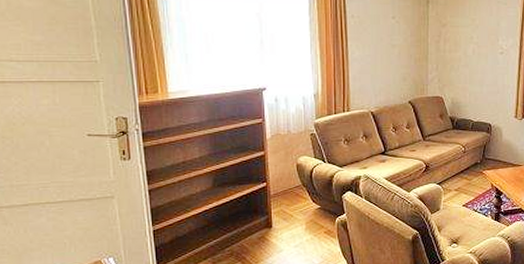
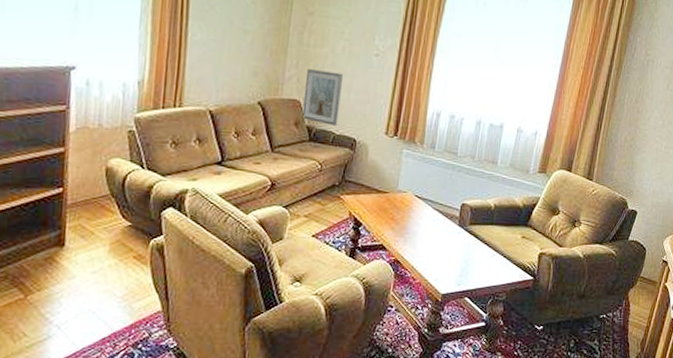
picture frame: none [445,70,475,114] -> present [302,68,343,126]

